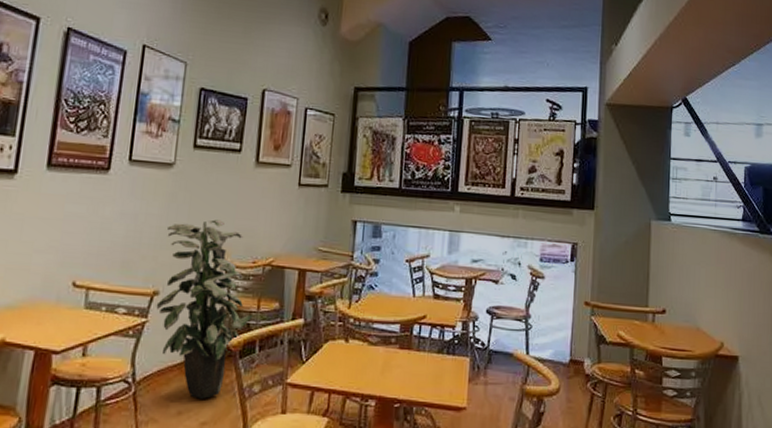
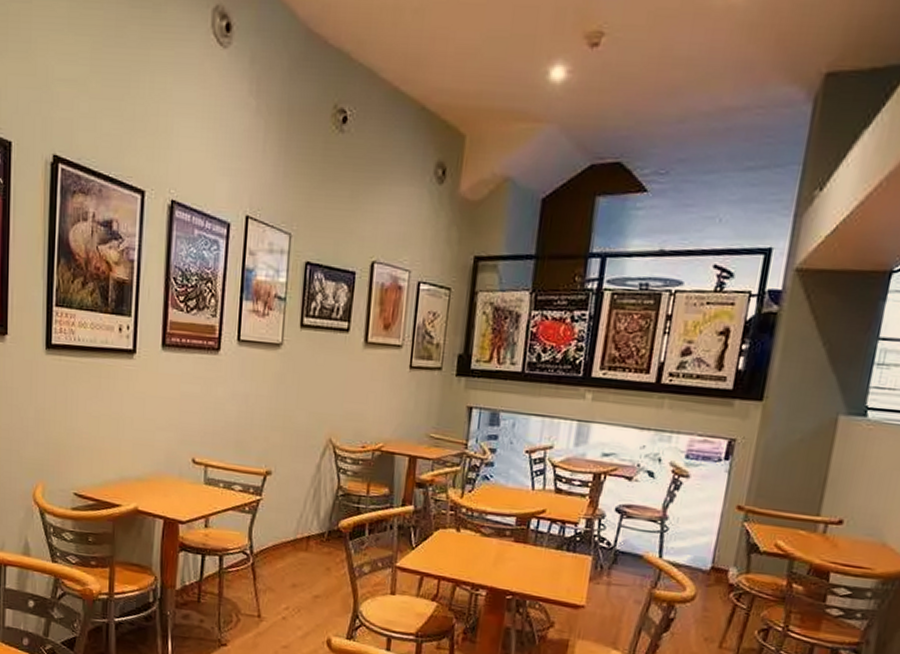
indoor plant: present [156,219,254,399] -> none [269,402,363,575]

